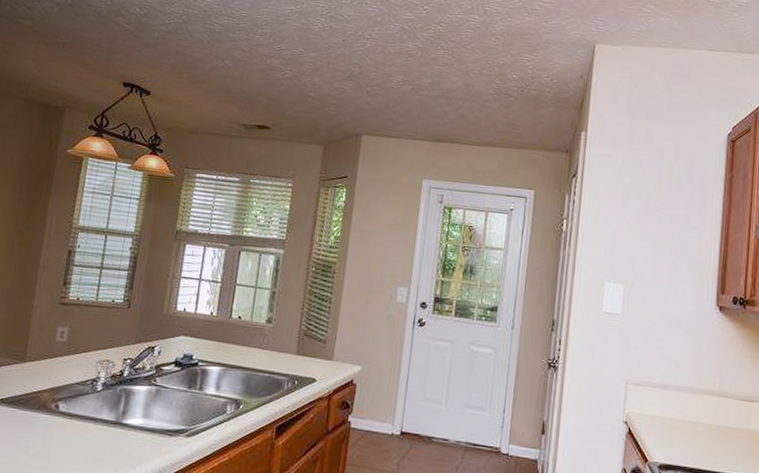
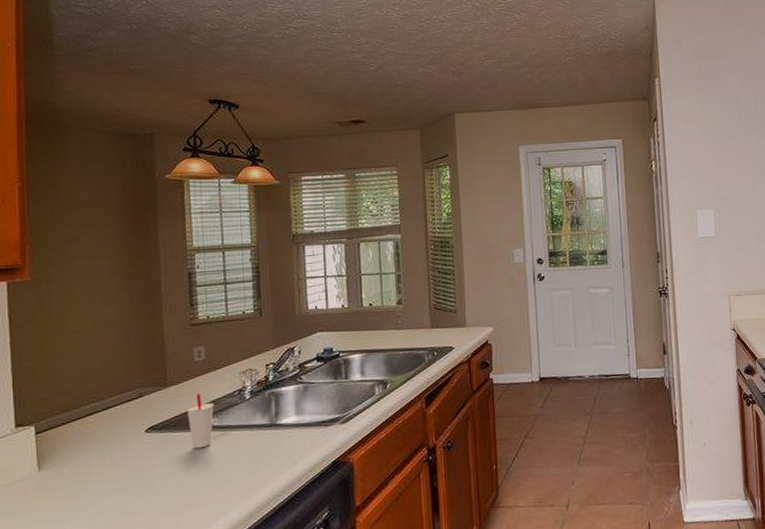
cup: none [36,375,65,432] -> present [186,394,214,449]

